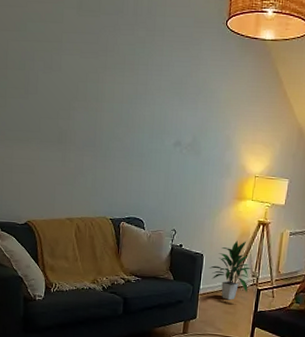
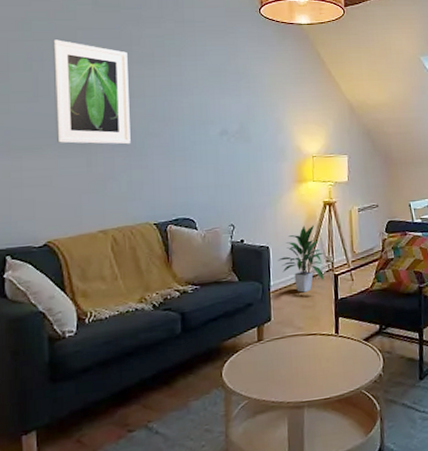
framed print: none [39,41,103,145] -> present [52,39,131,145]

